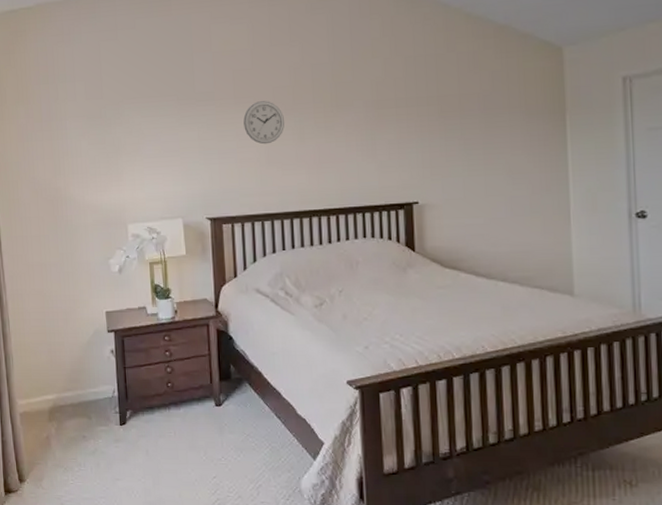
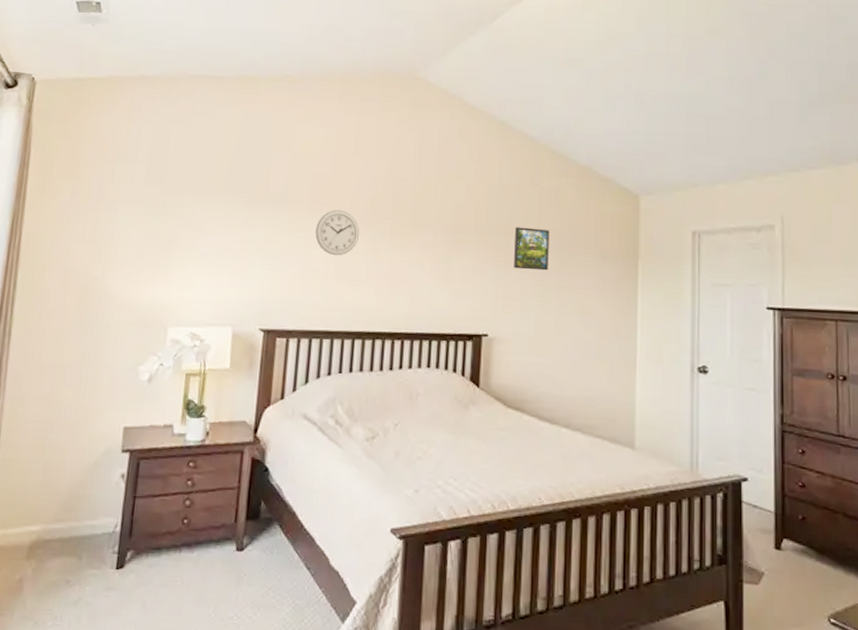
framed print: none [436,94,473,137] -> present [514,227,550,271]

